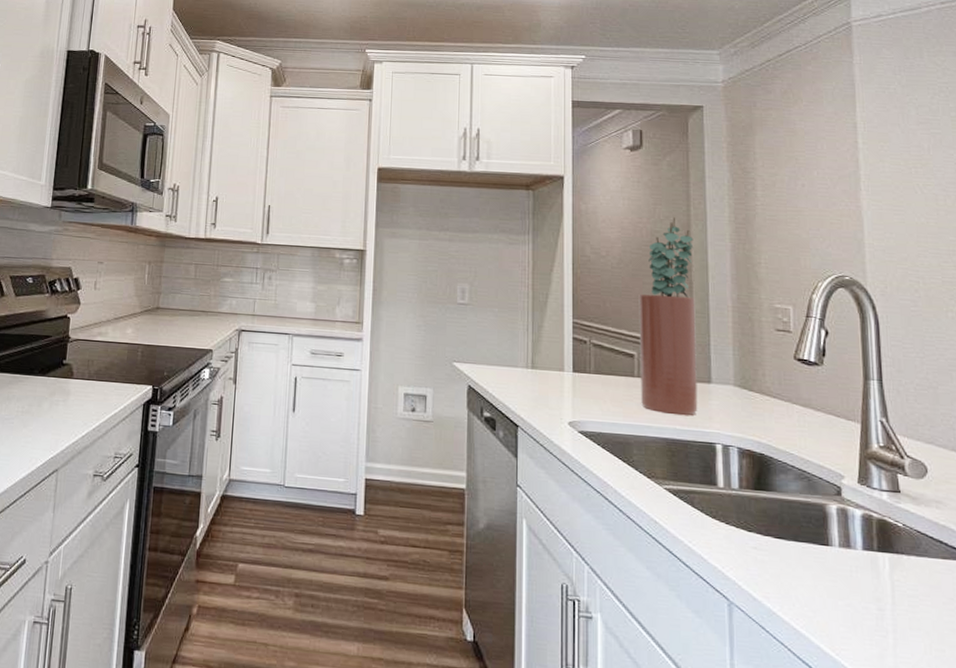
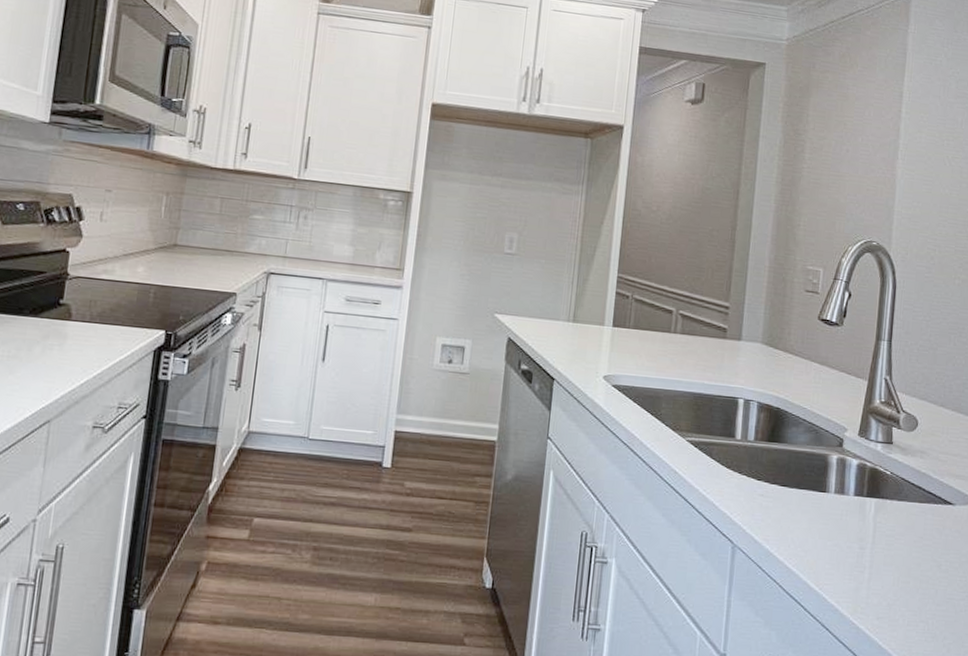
vase: present [639,217,698,416] -> none [674,175,741,372]

